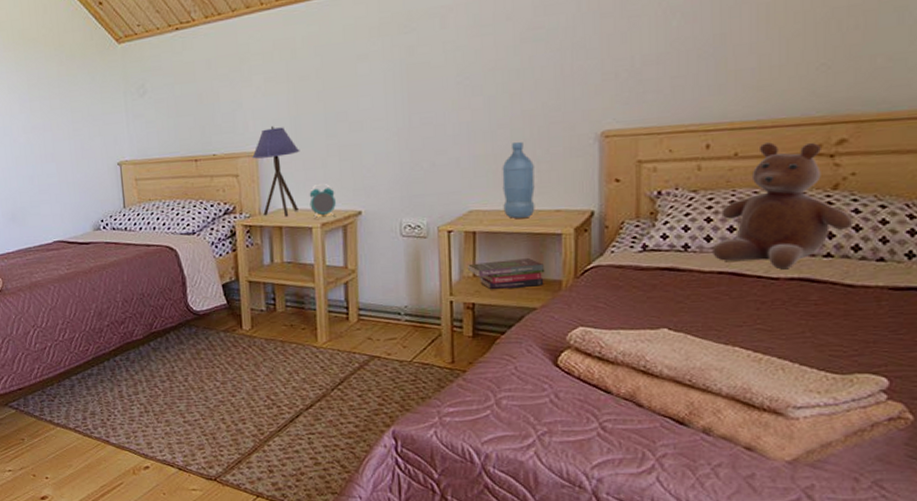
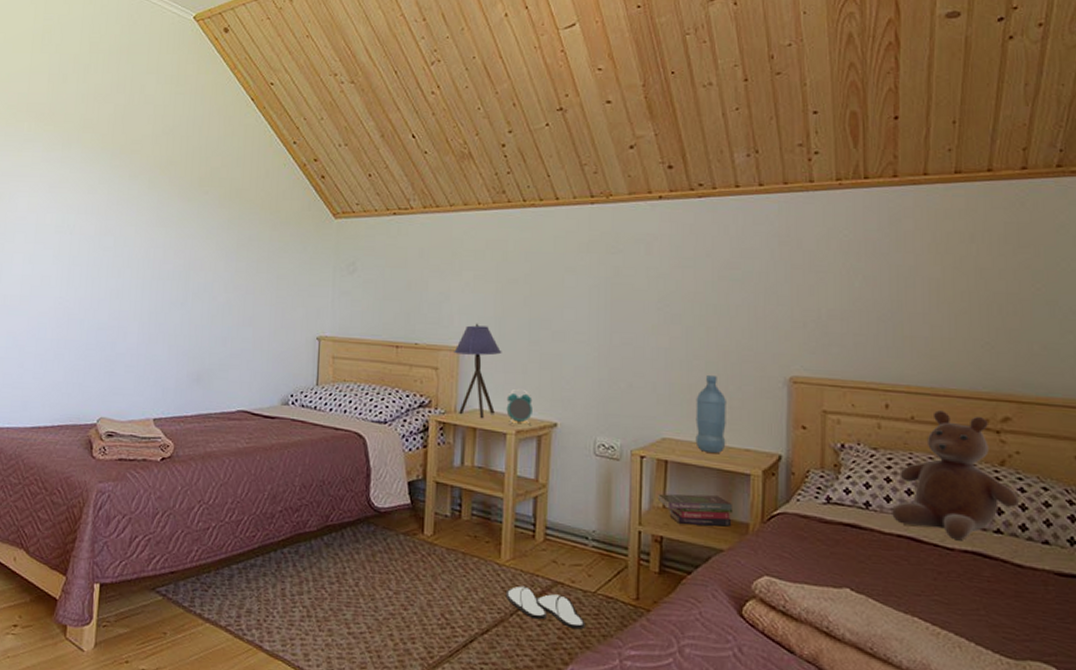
slippers: none [325,363,404,395] -> present [505,586,585,629]

